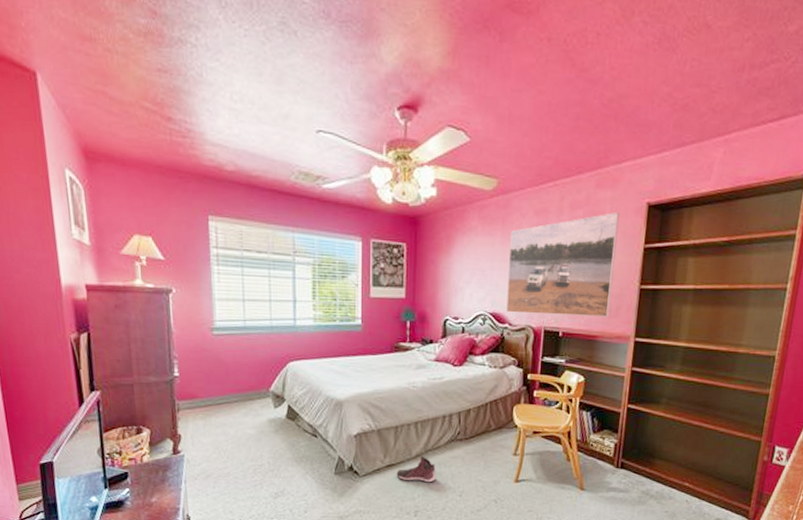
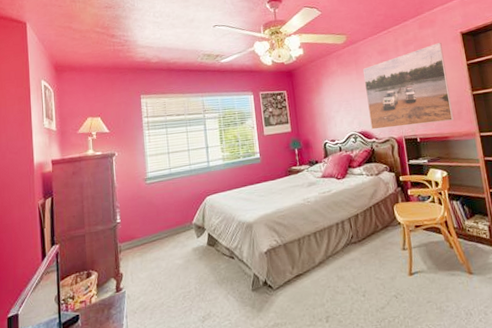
sneaker: present [396,457,437,483] -> none [304,263,341,288]

